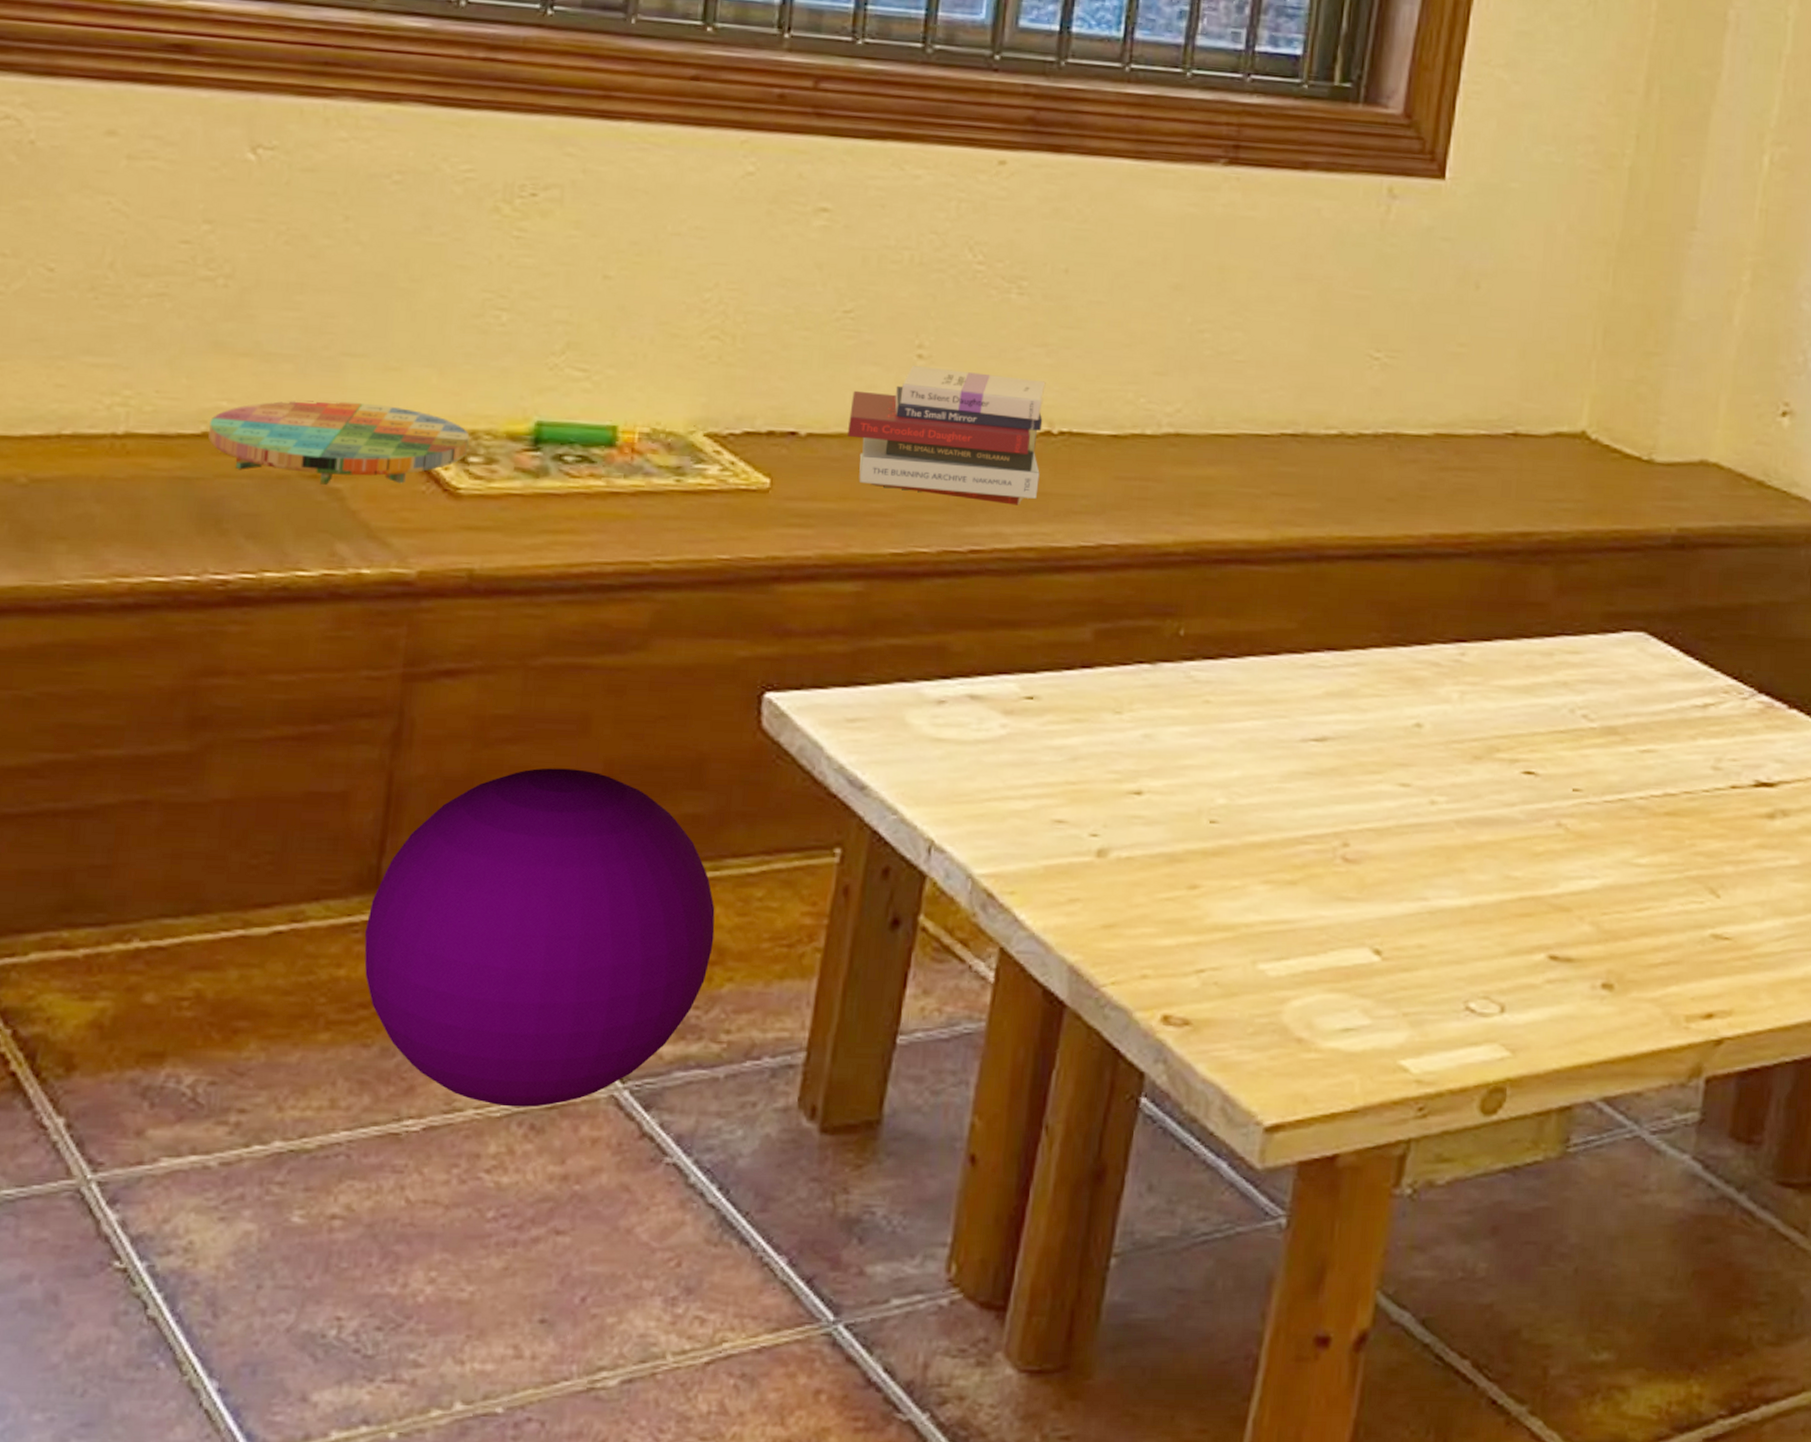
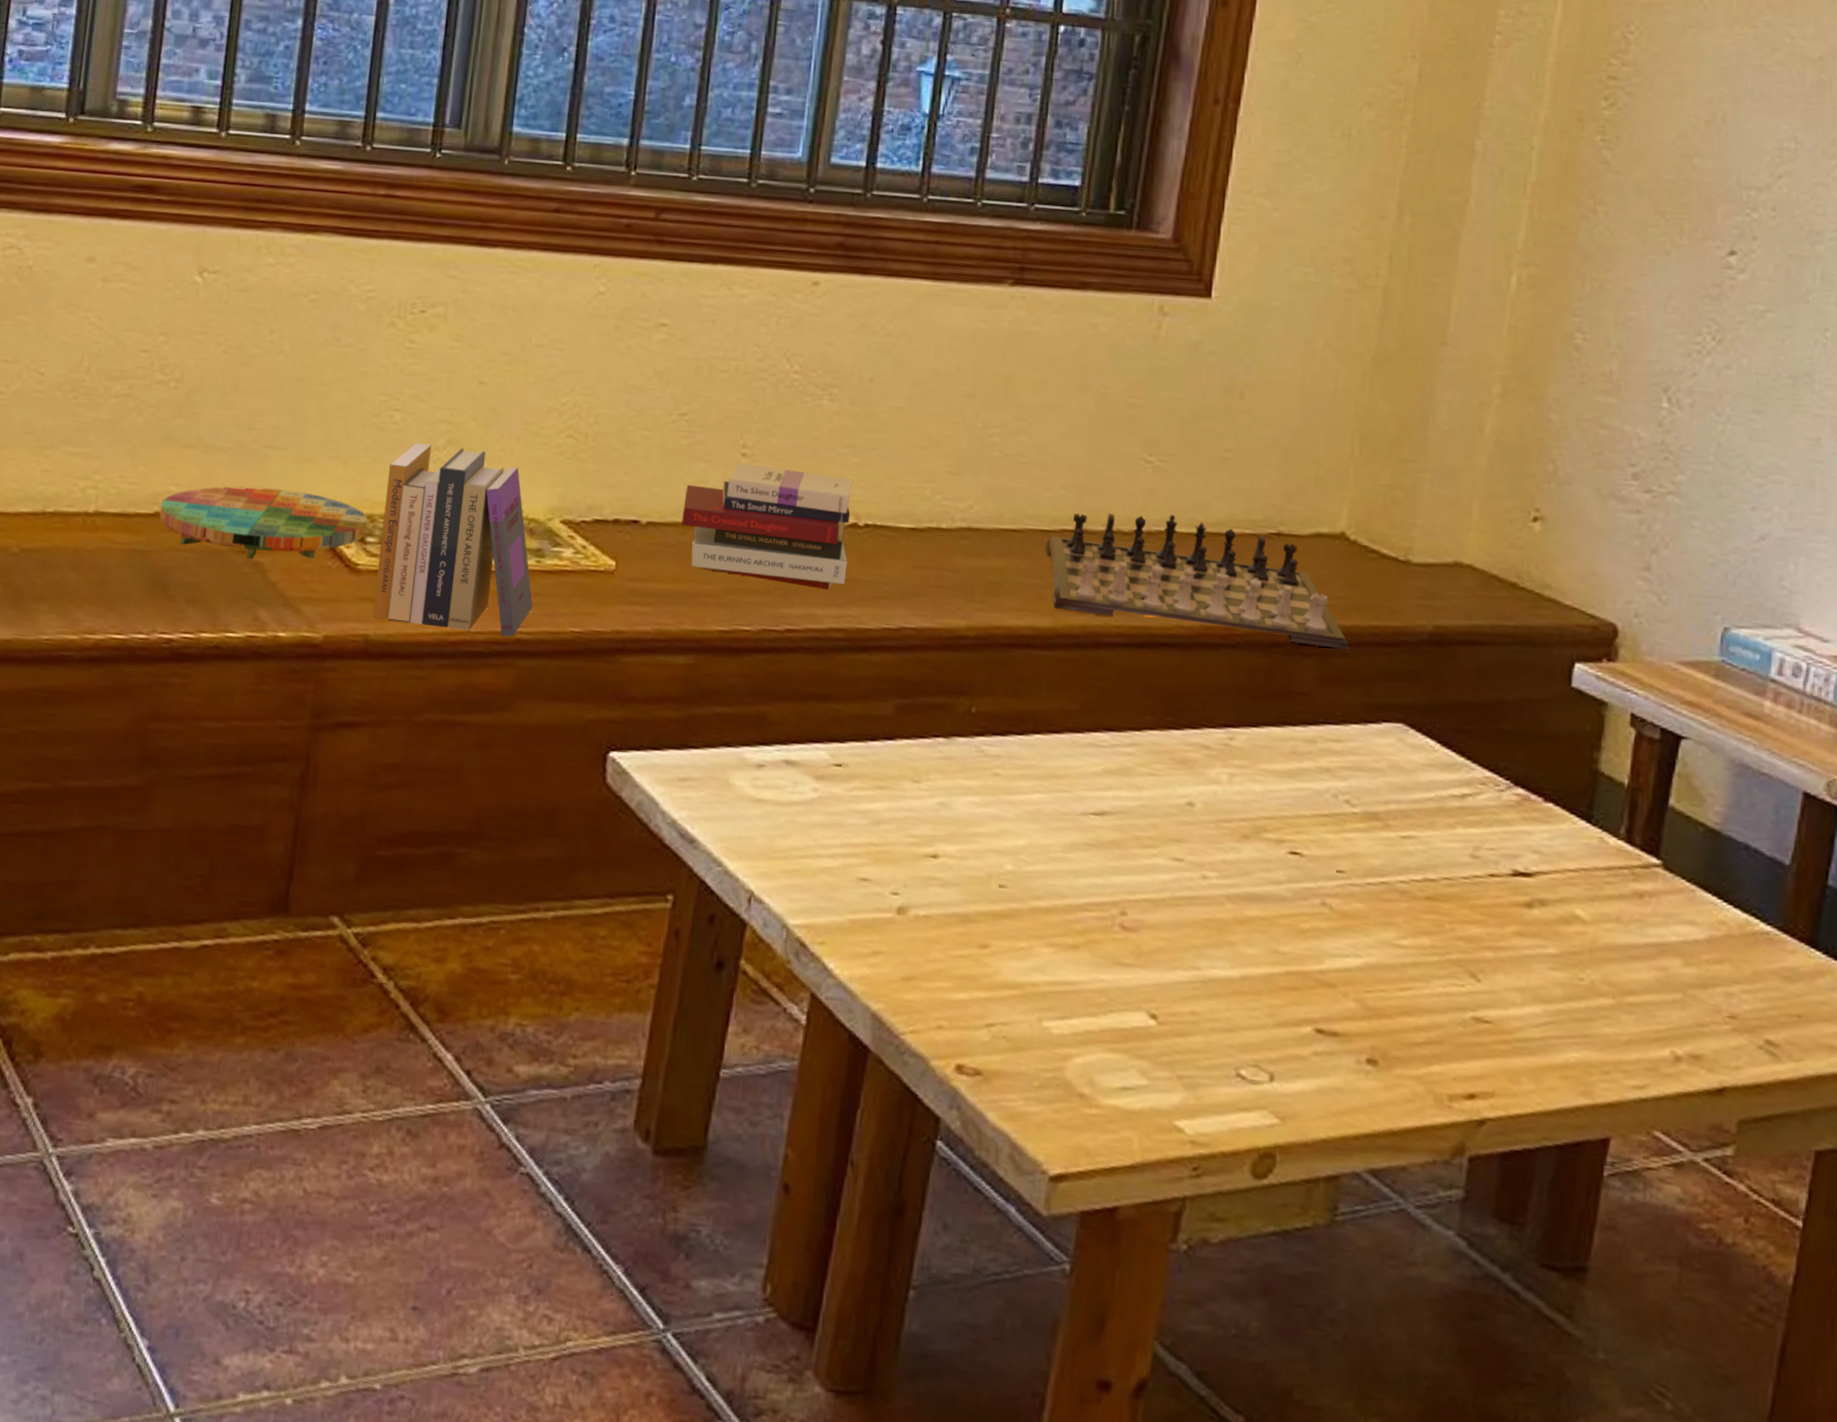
ball: present [364,768,715,1107] -> none [274,811,565,1114]
books: none [477,347,672,567] -> present [372,443,533,637]
chessboard: none [1262,415,1590,557] -> present [1045,513,1350,651]

